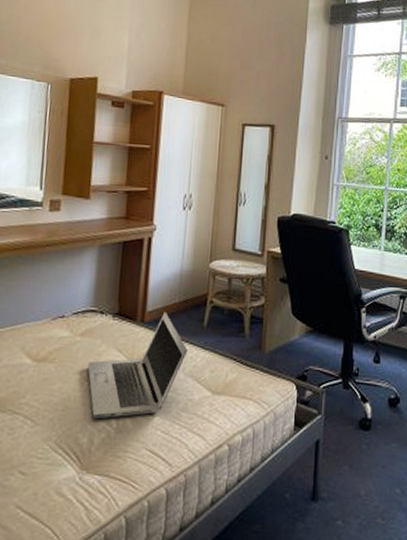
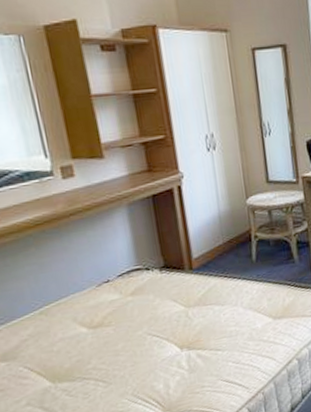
laptop: present [87,311,188,419] -> none [145,254,242,367]

